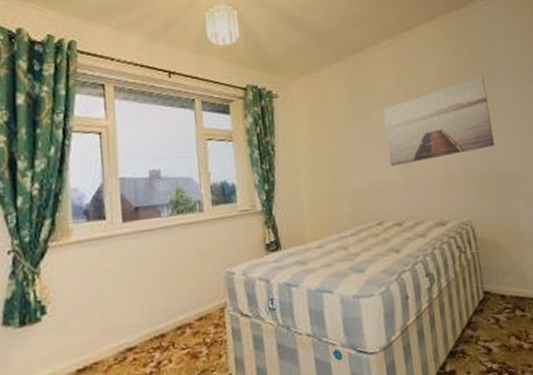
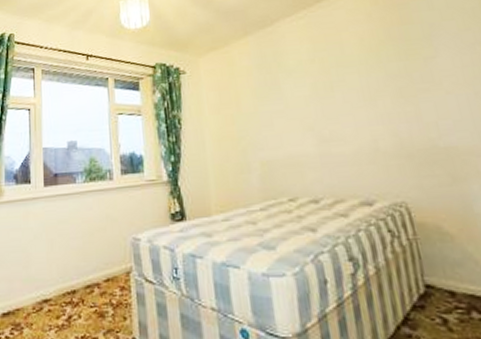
wall art: present [383,77,495,166] -> none [296,42,437,140]

